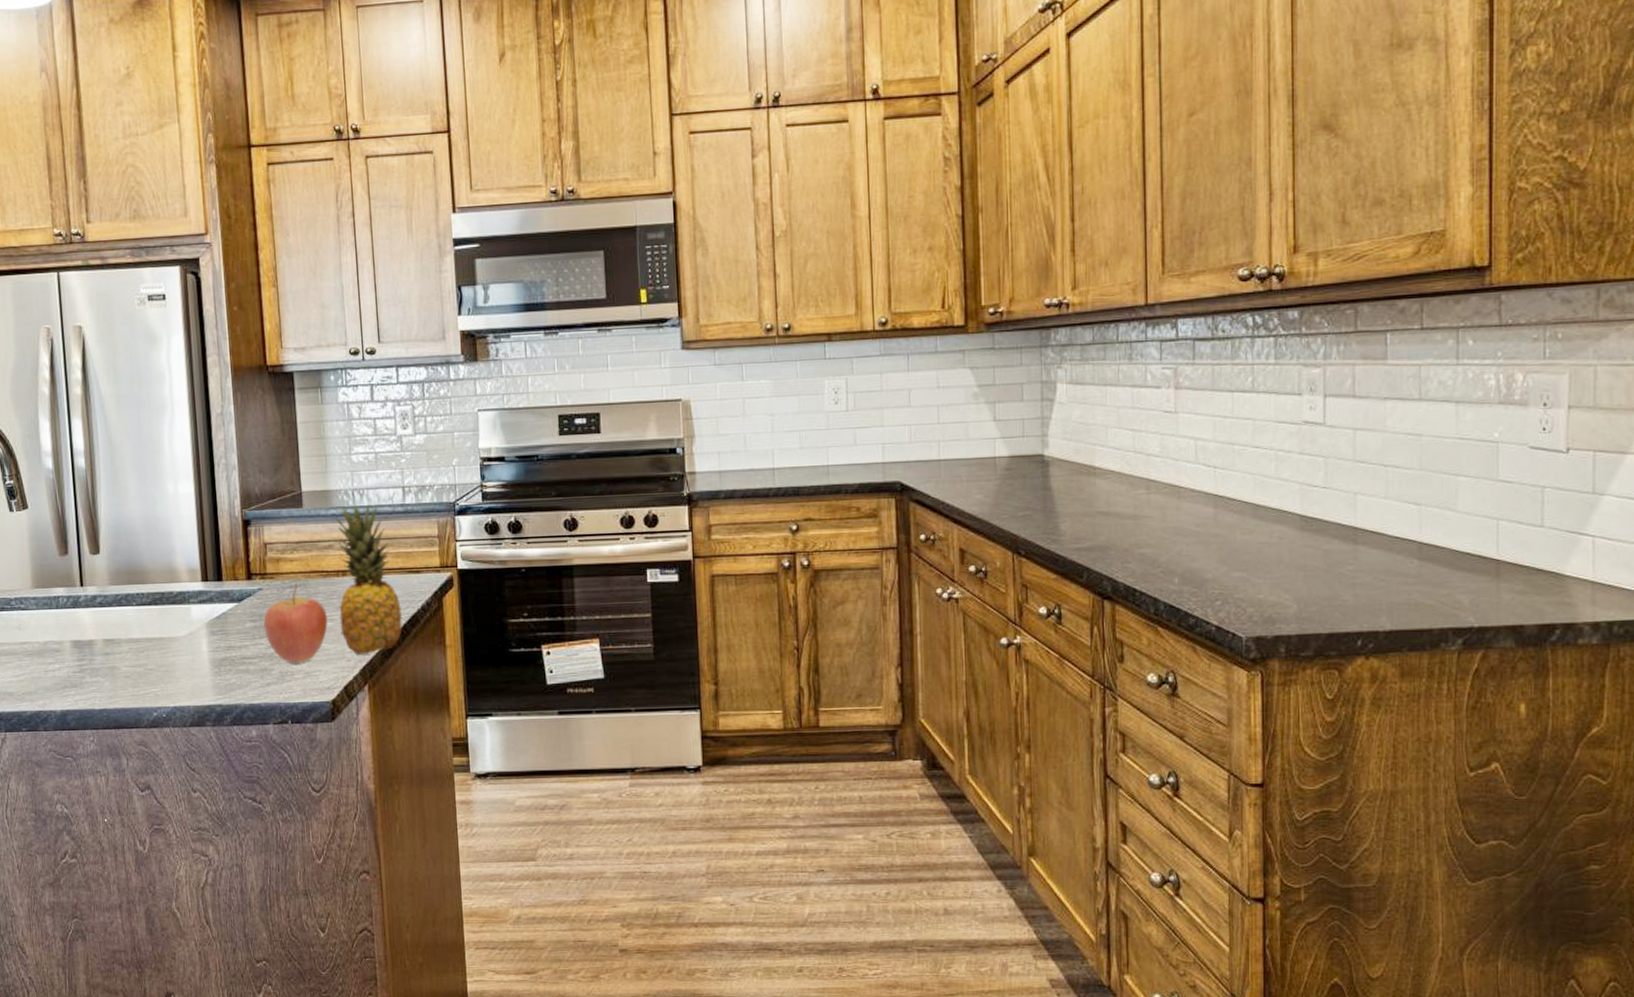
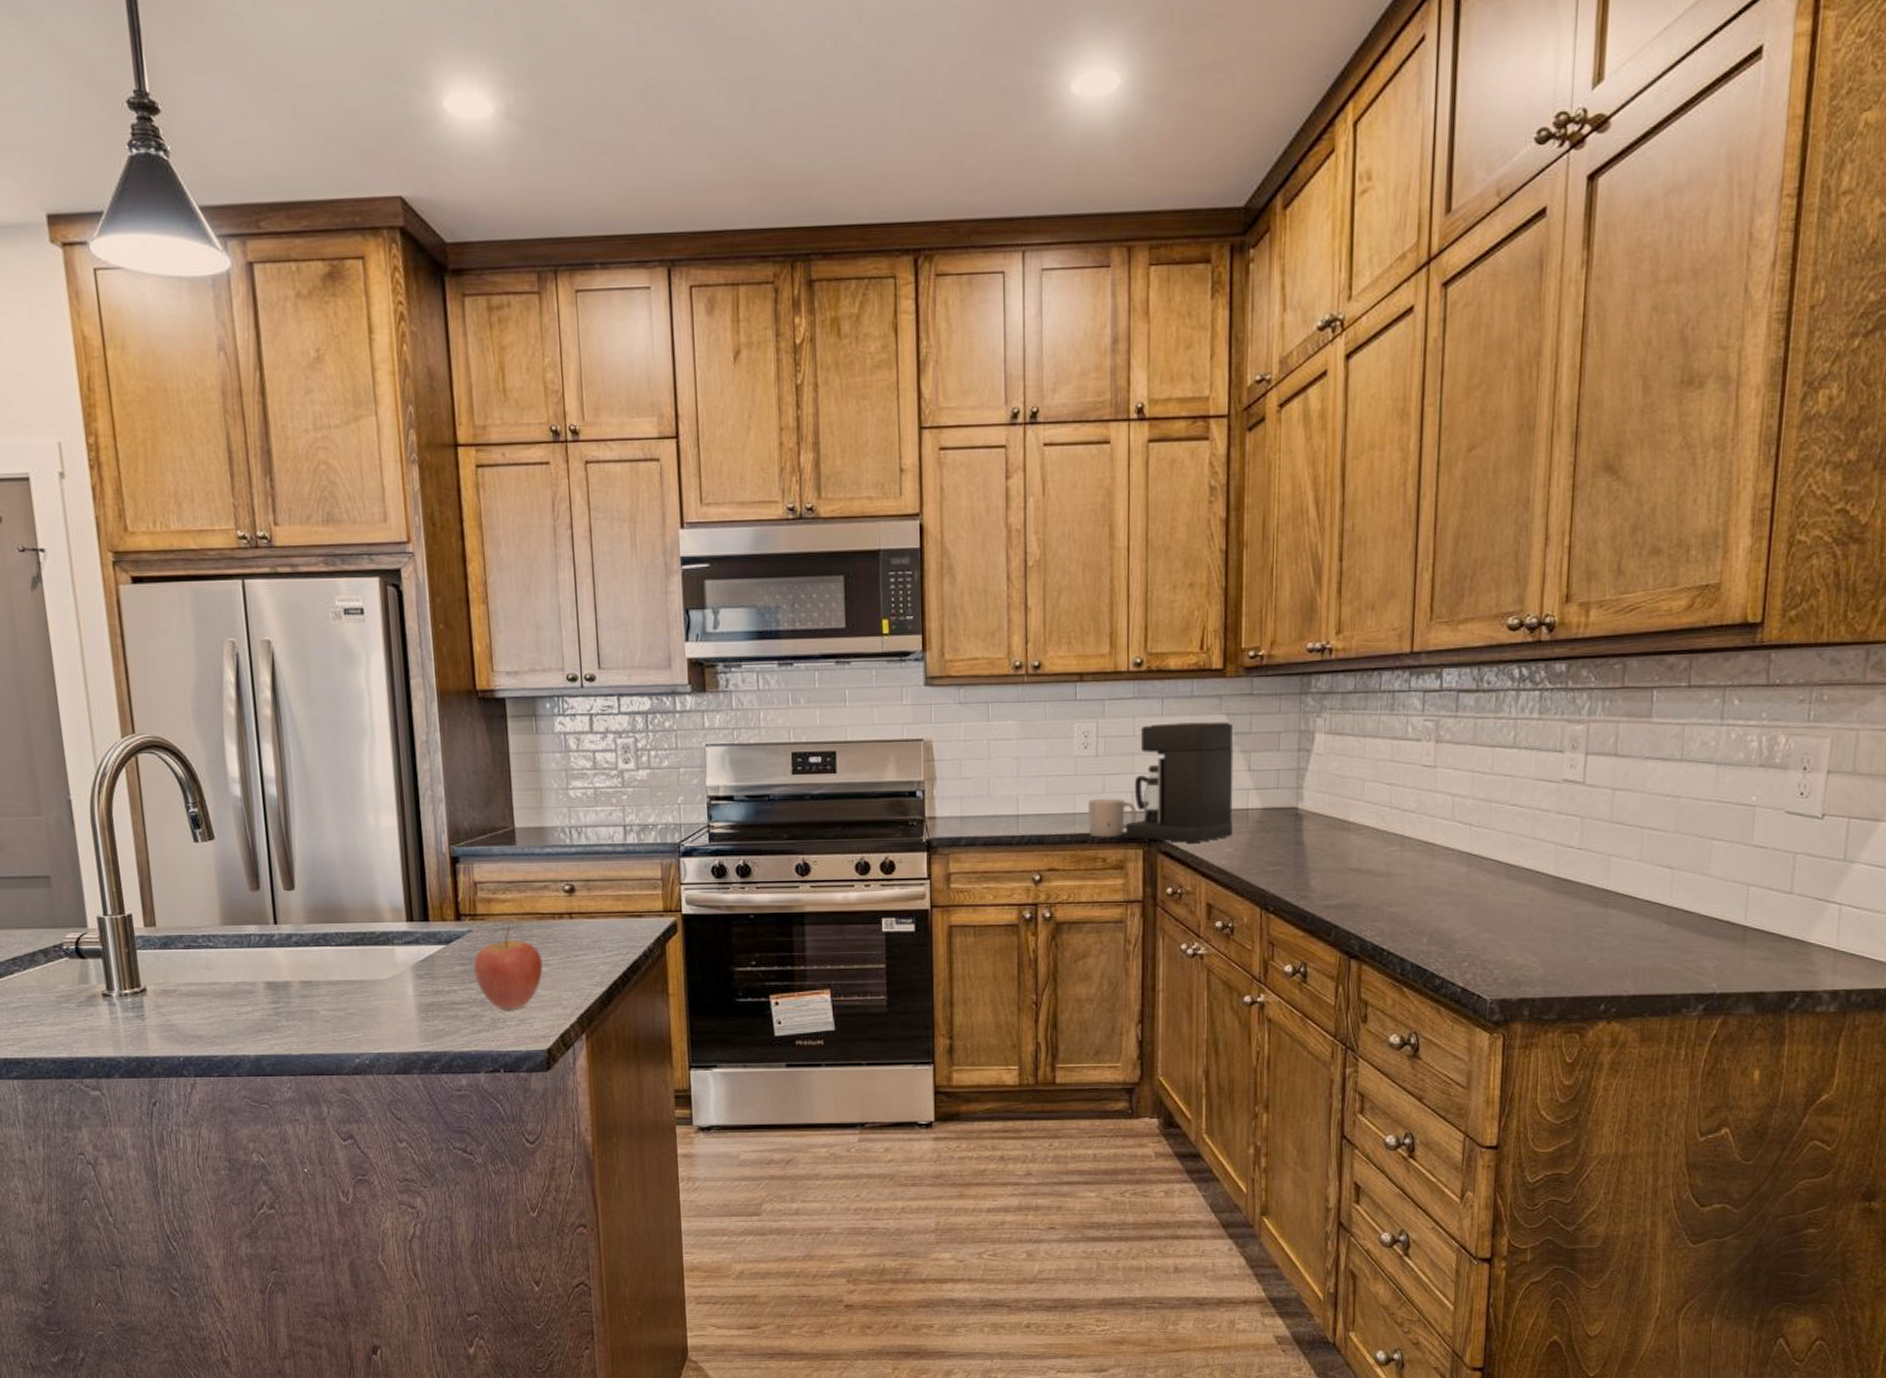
fruit: present [335,503,403,655] -> none [551,841,623,1002]
mug: none [841,450,888,488] -> present [1088,798,1137,838]
coffee maker: none [877,375,981,492] -> present [1125,721,1234,844]

